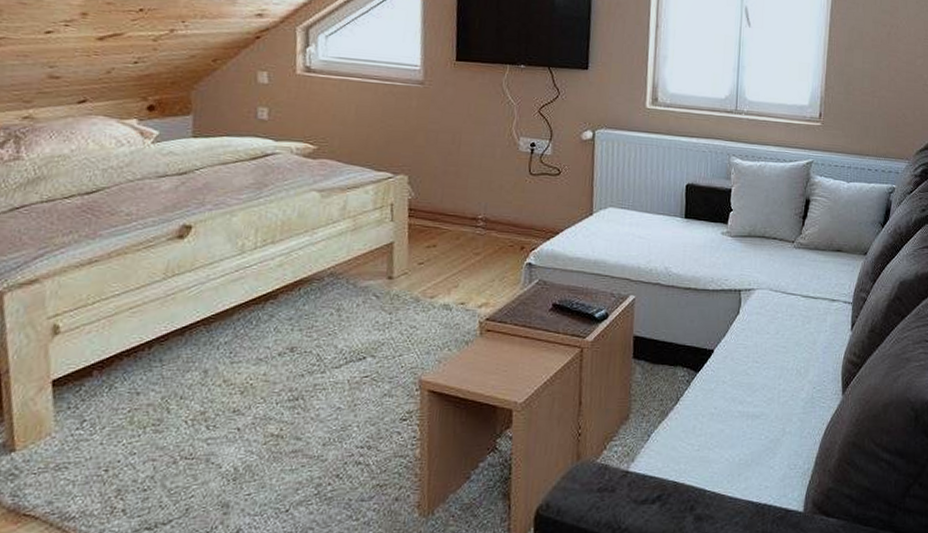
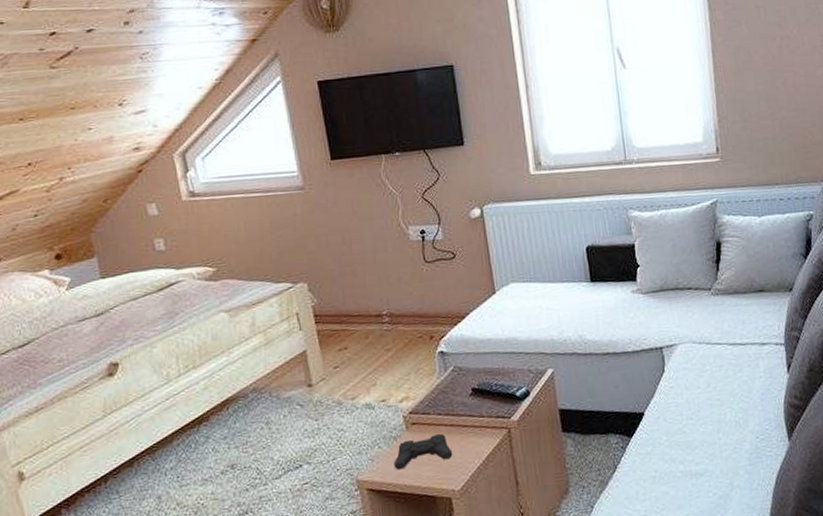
game controller: none [460,343,522,375] -> present [393,433,453,470]

